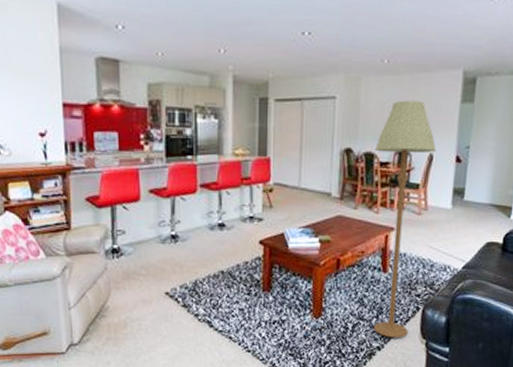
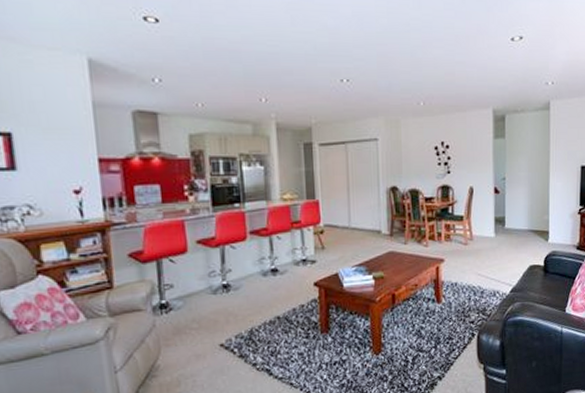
floor lamp: present [373,100,437,338] -> none [419,138,476,367]

